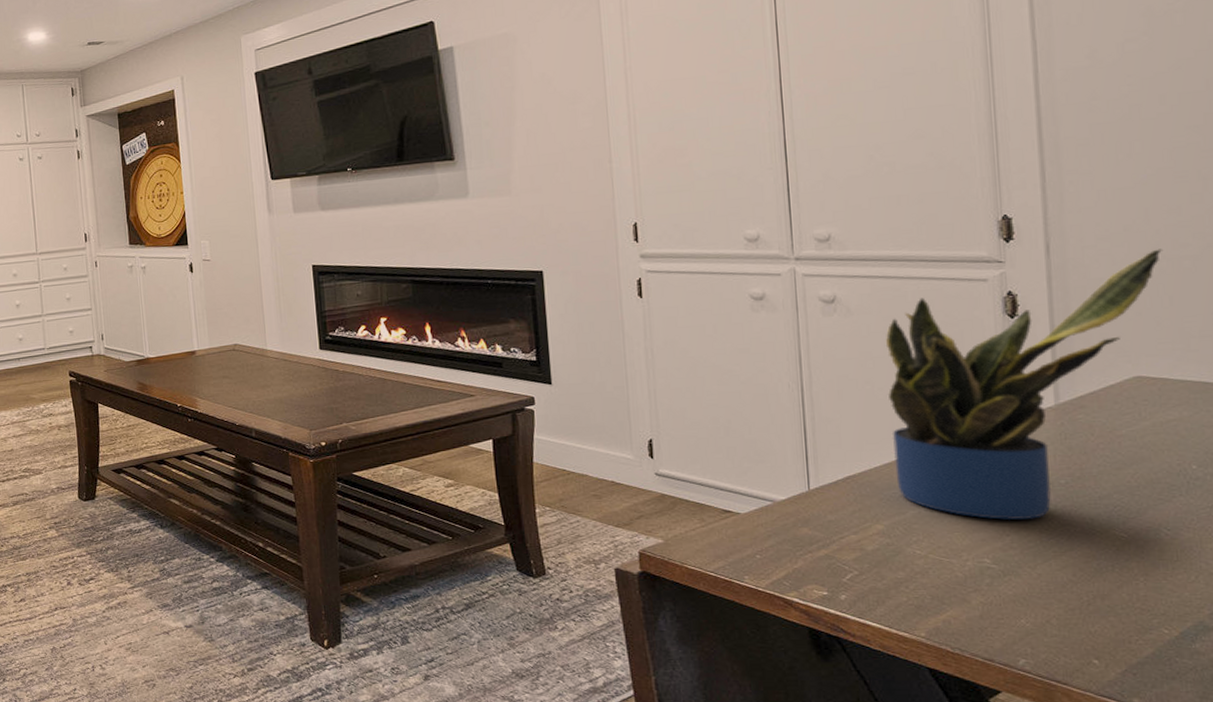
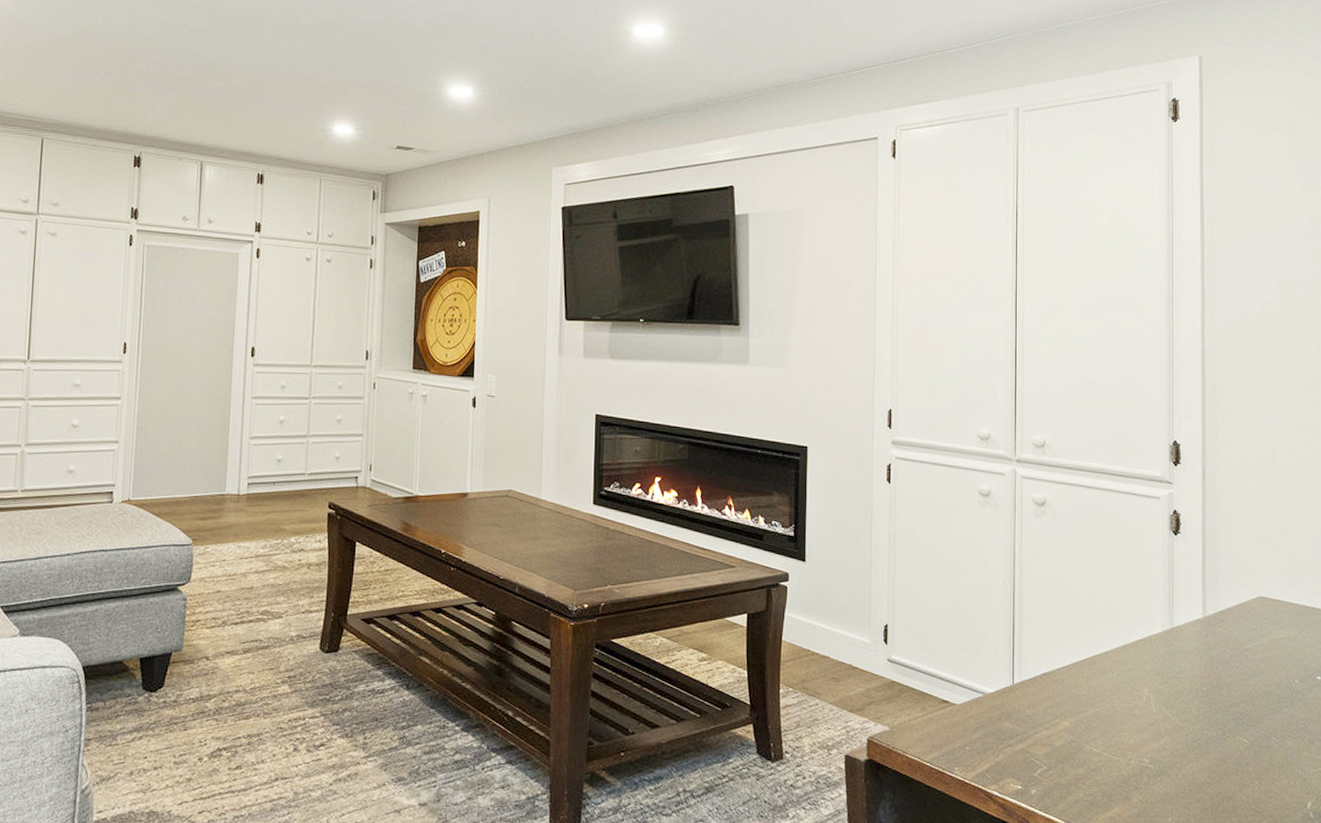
potted plant: present [885,248,1164,520] -> none [1081,485,1283,722]

